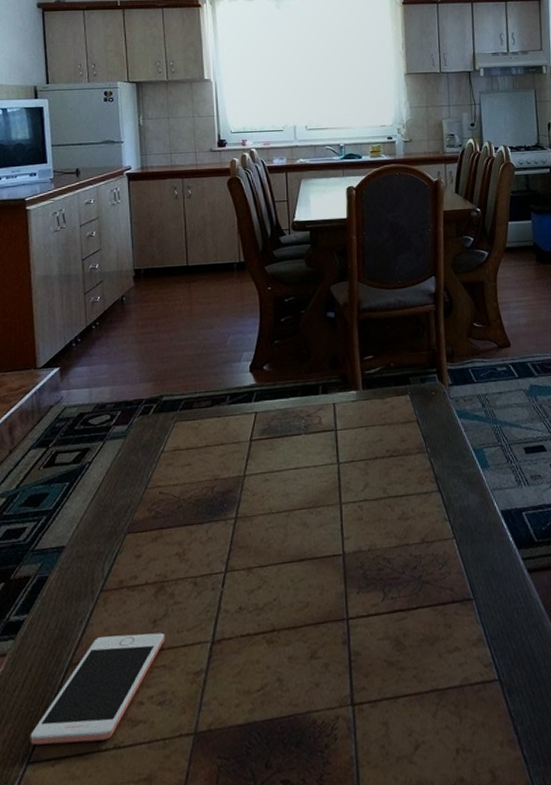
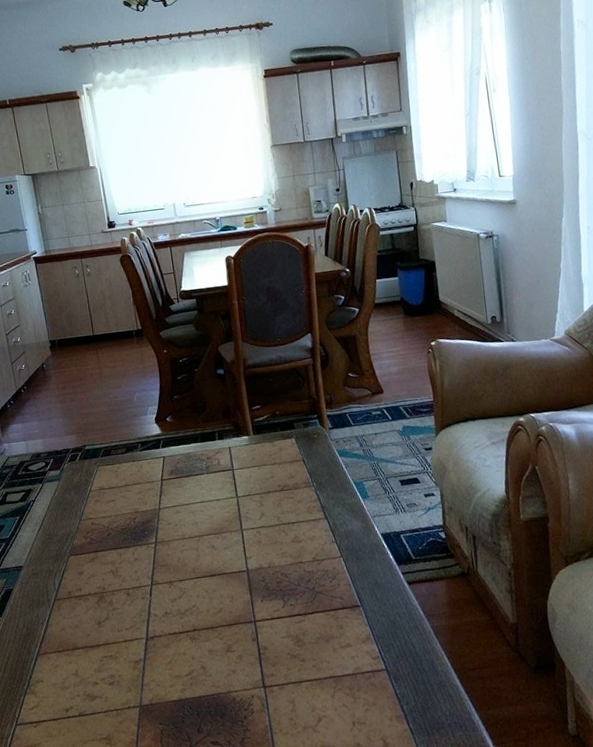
cell phone: present [30,632,165,745] -> none [15,631,109,712]

